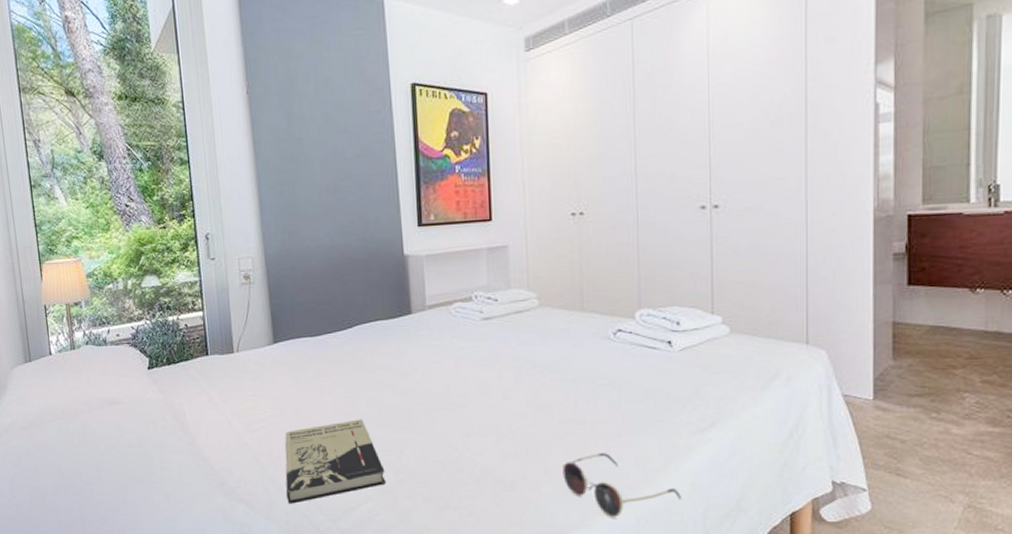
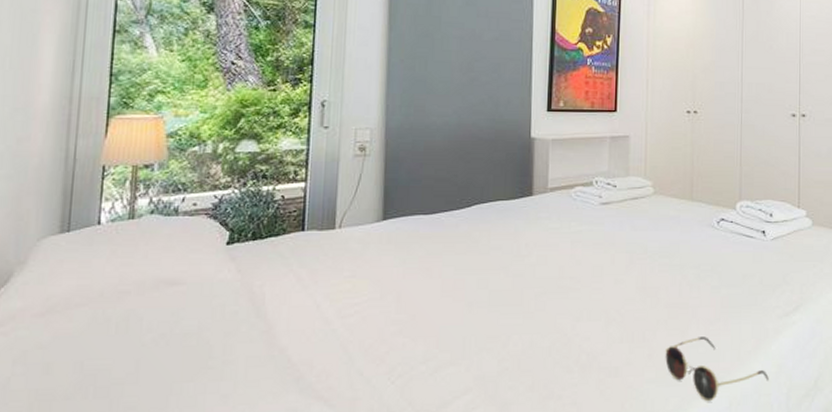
book: present [285,419,386,504] -> none [375,303,489,400]

